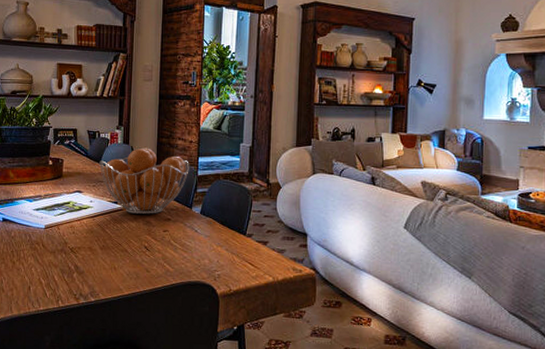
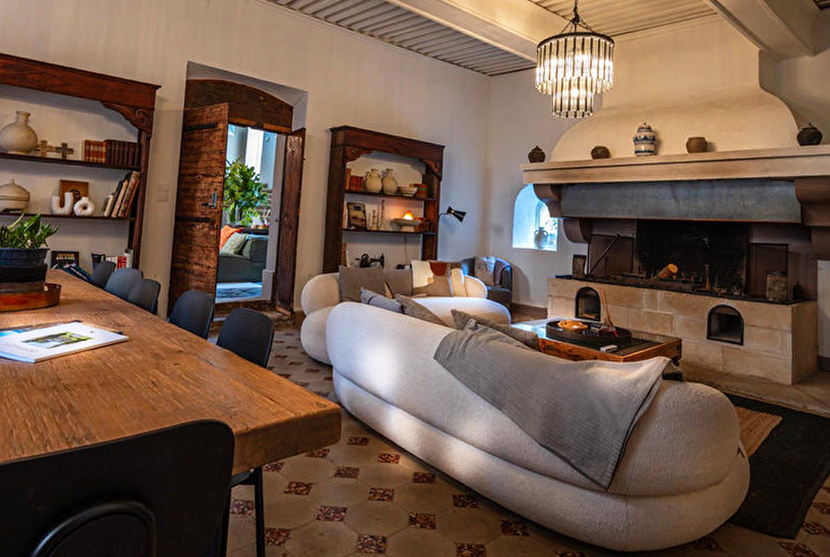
fruit basket: present [99,147,189,214] -> none [103,273,206,346]

